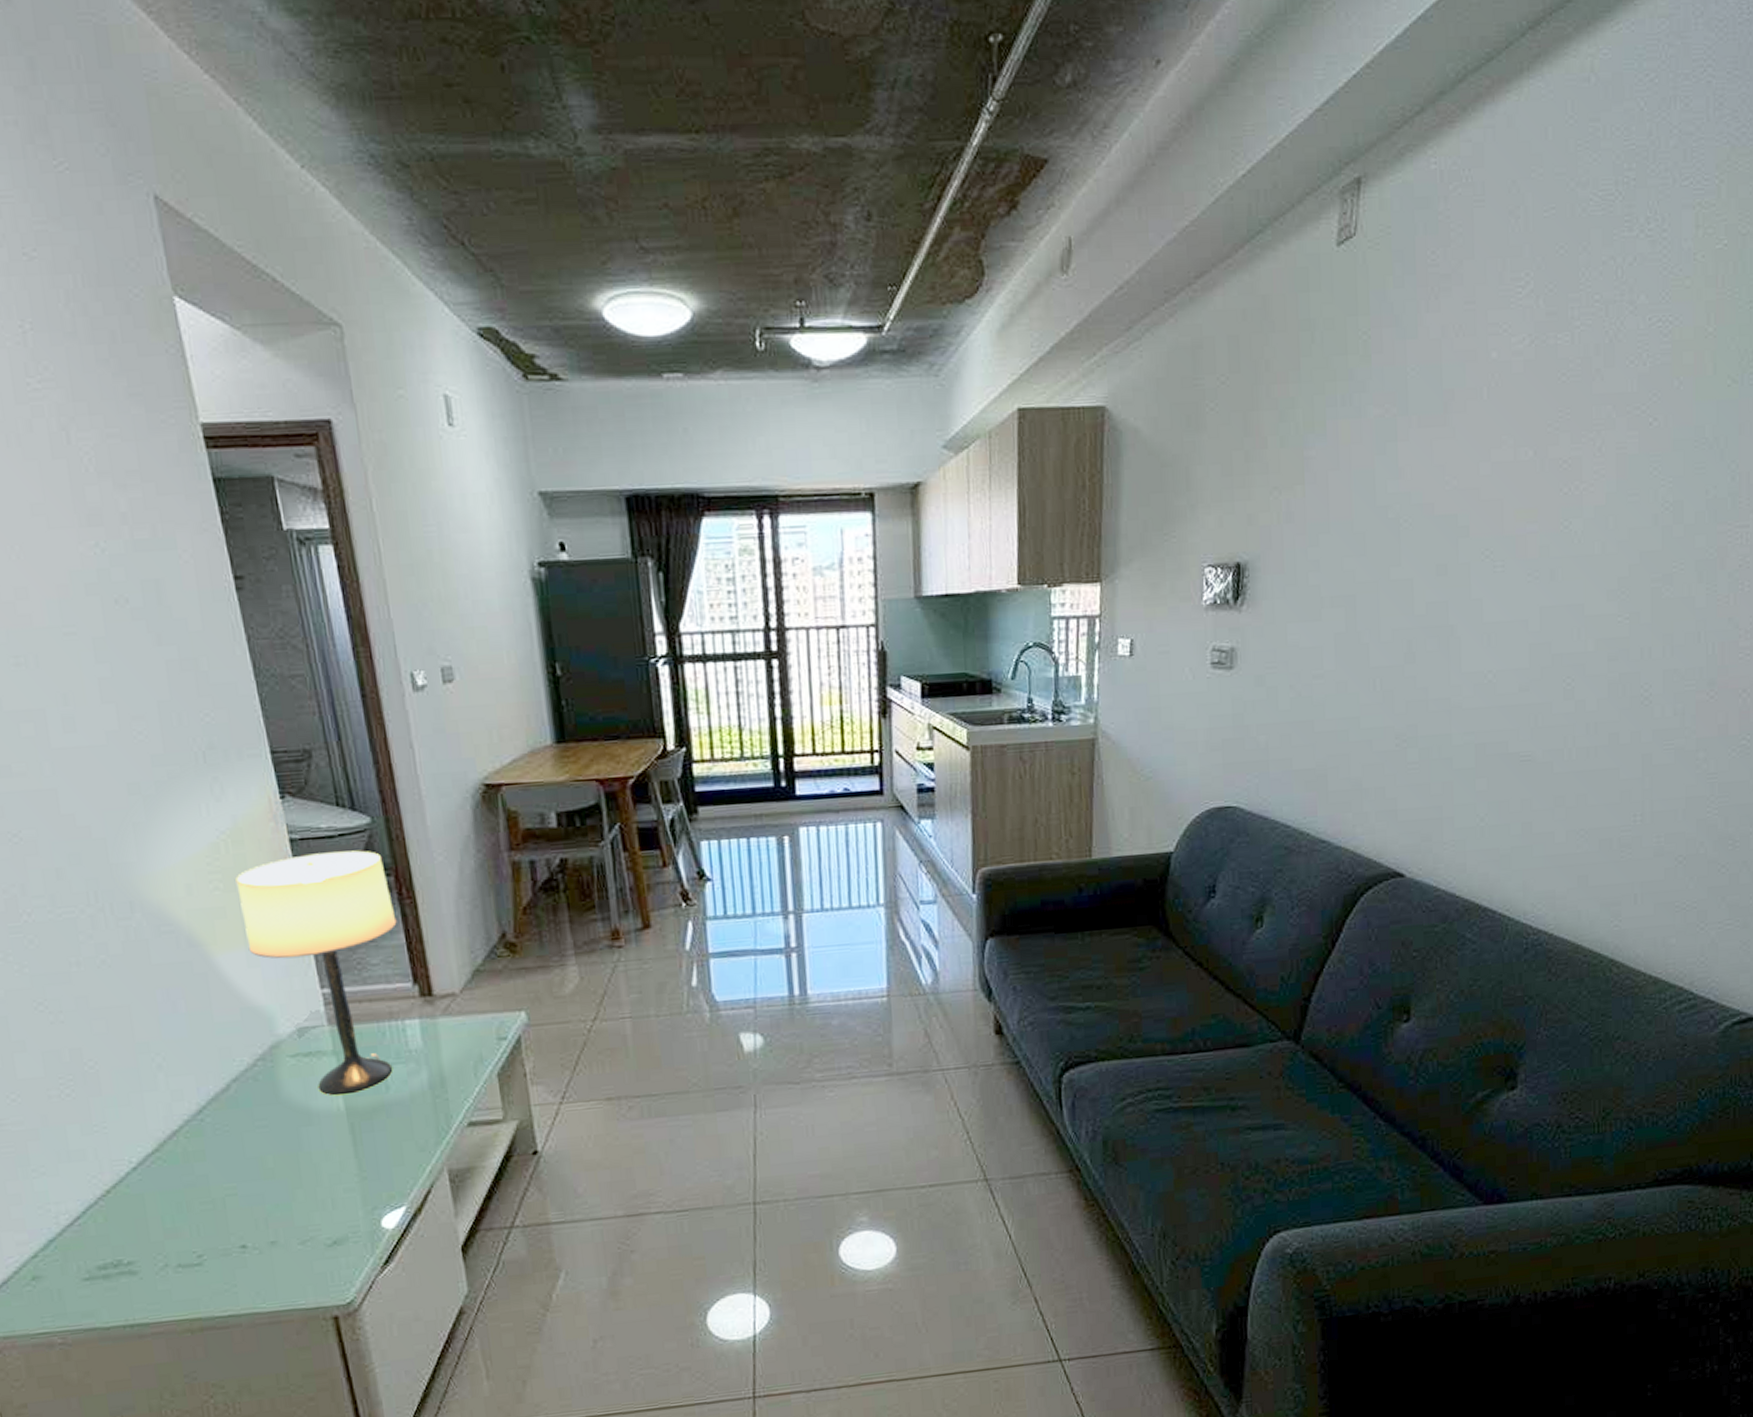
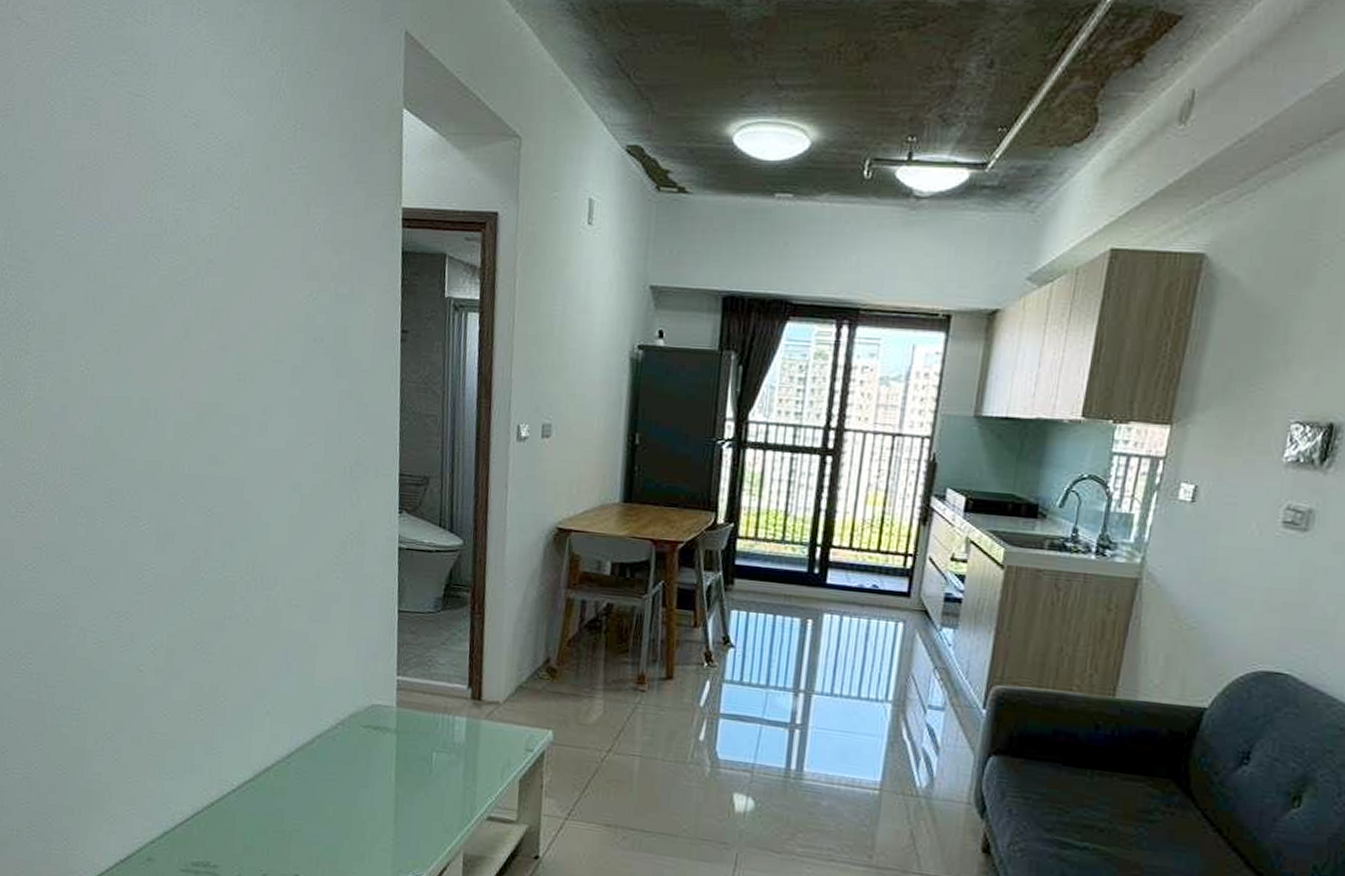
table lamp: present [235,850,397,1095] -> none [350,562,466,769]

